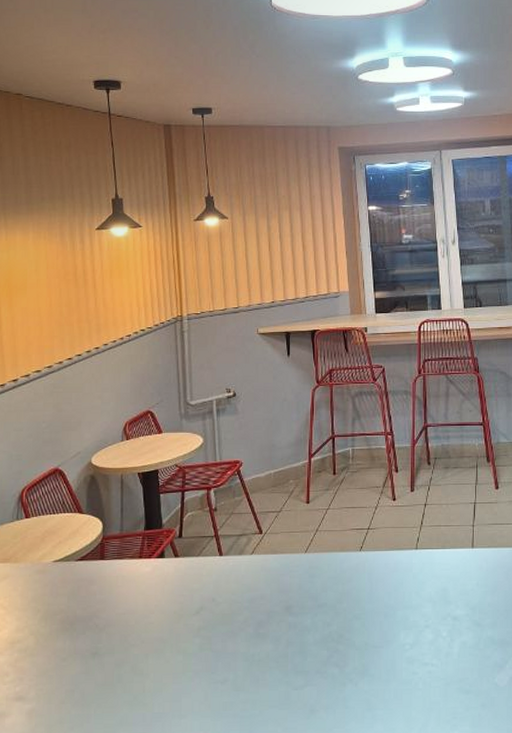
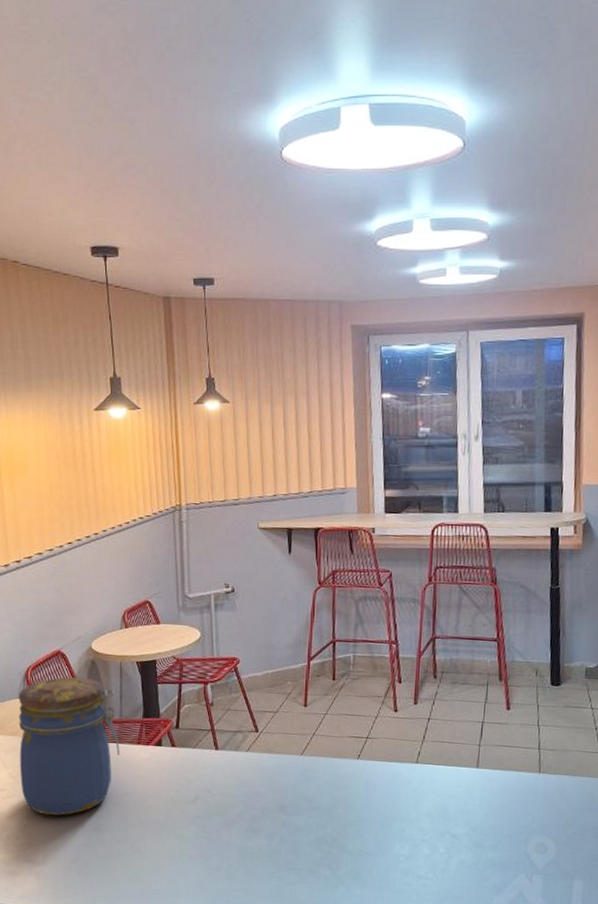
jar: none [11,494,120,645] -> present [18,677,120,816]

